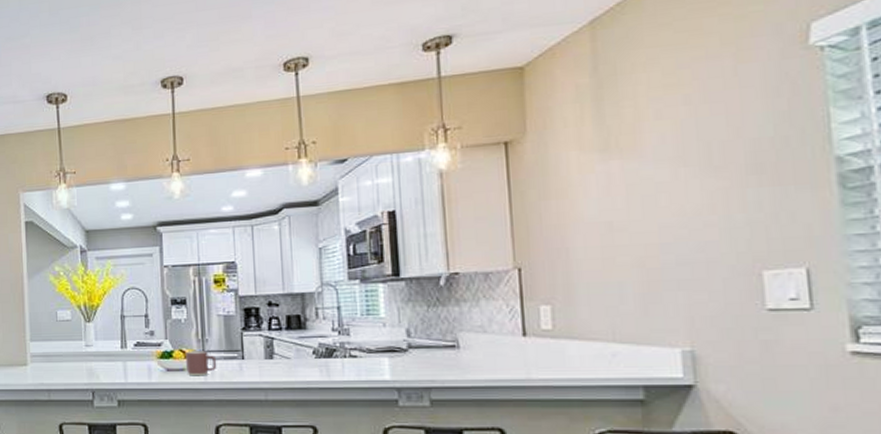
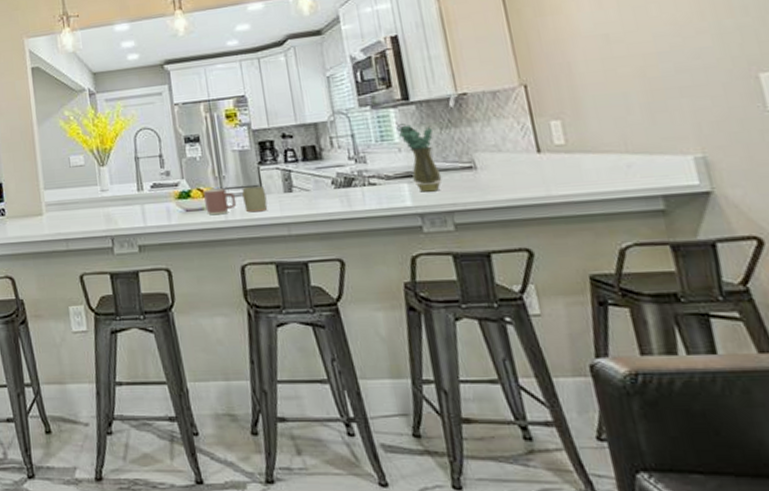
mug: none [224,351,247,376] -> present [242,186,268,212]
vase: none [383,297,424,367] -> present [395,121,443,192]

